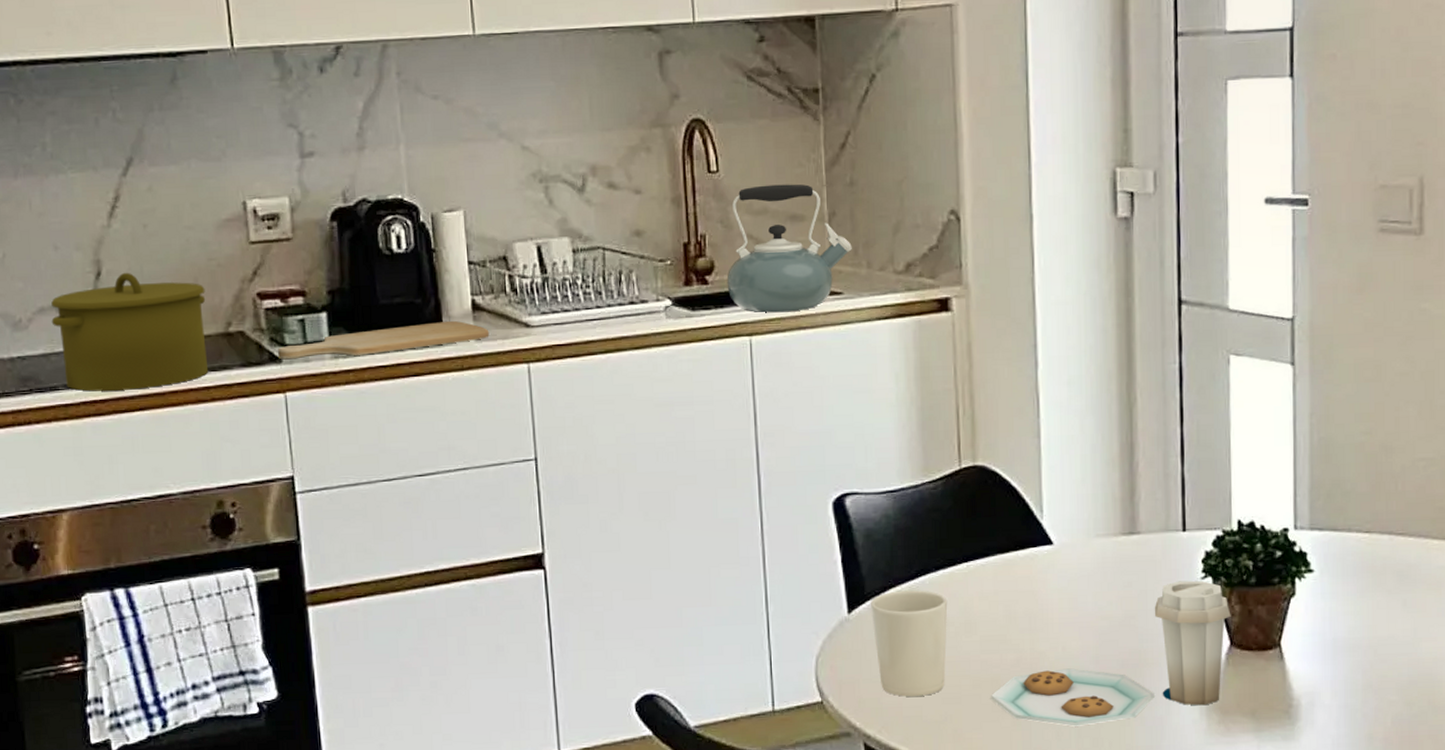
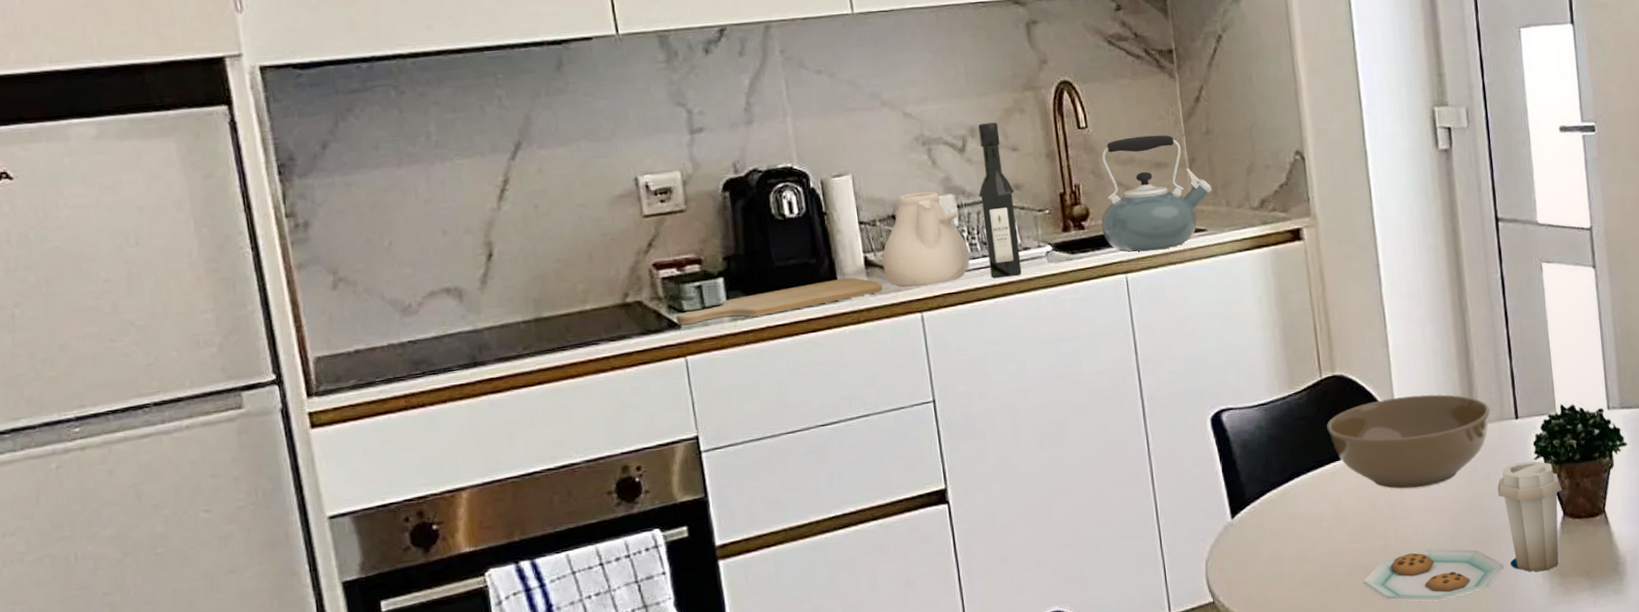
cooking pot: present [51,272,209,391] -> none [442,251,608,370]
teapot: none [490,233,583,335] -> present [882,191,970,287]
bottle: none [596,161,637,332] -> present [978,122,1022,279]
mug: present [870,590,948,697] -> none [1250,491,1323,590]
bowl: none [963,495,1153,598] -> present [1327,394,1490,489]

